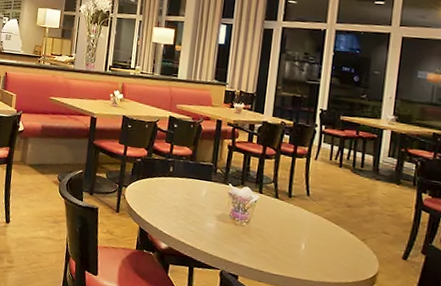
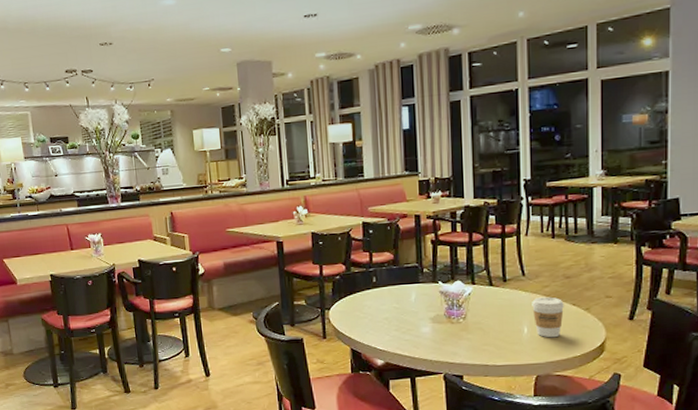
coffee cup: none [312,218,343,260] -> present [532,297,564,338]

